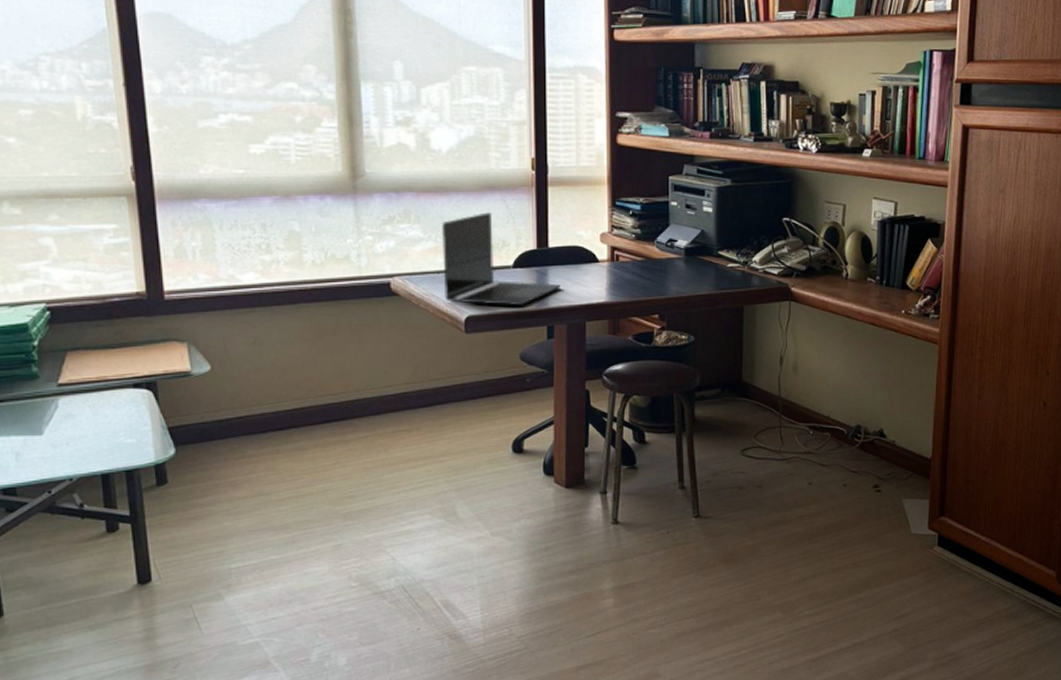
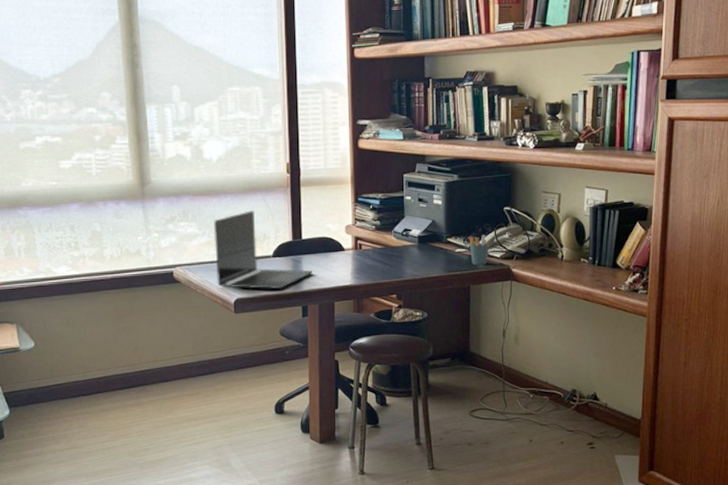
pen holder: none [743,248,766,282] -> present [469,235,490,265]

